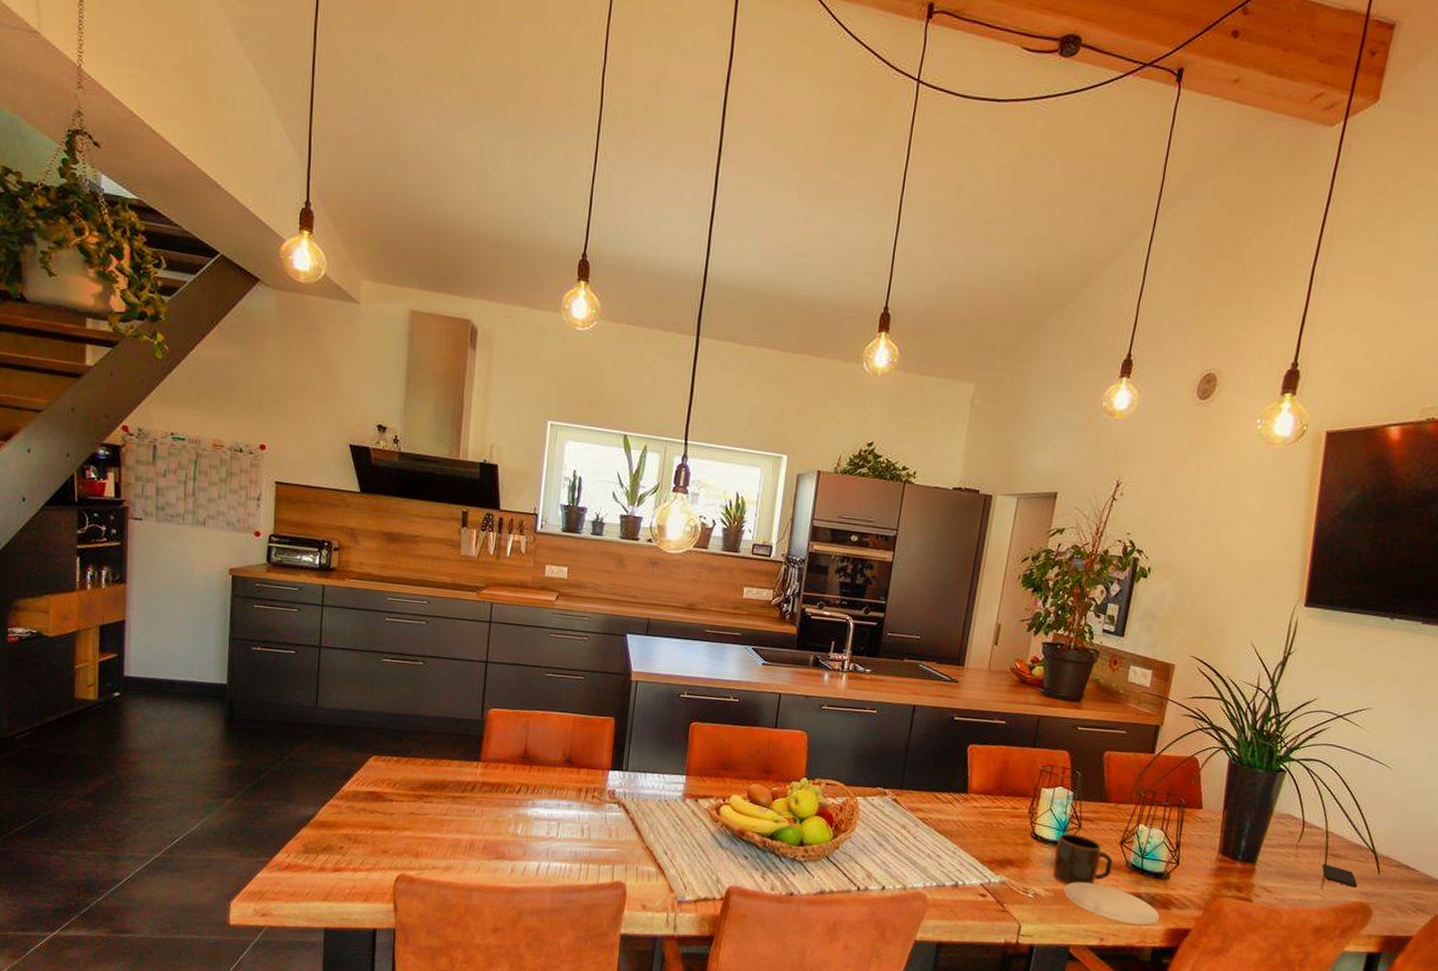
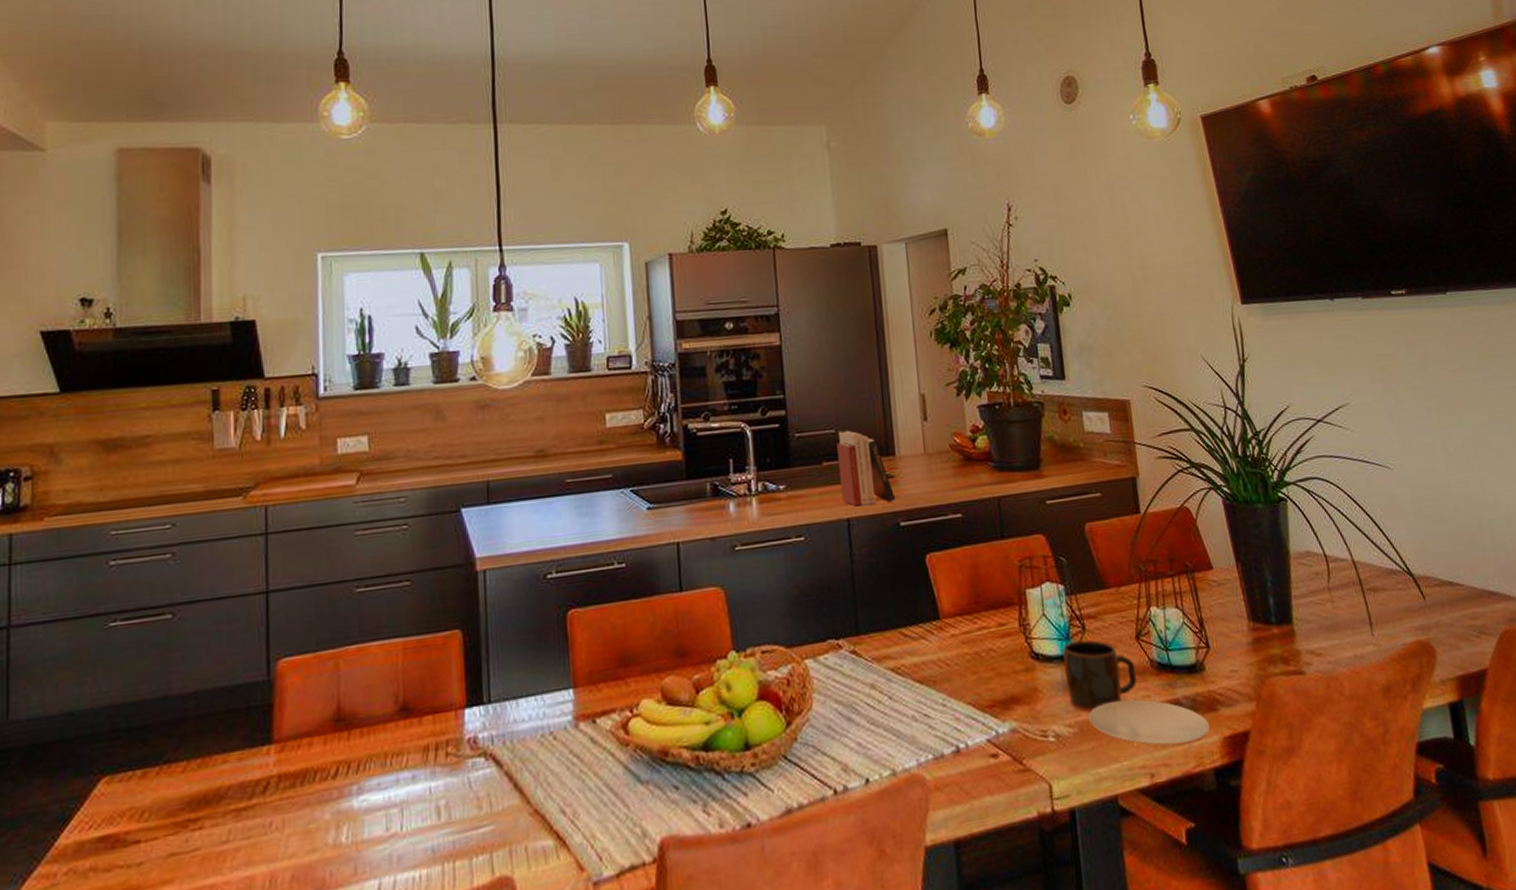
books: none [913,638,956,701] -> present [837,430,896,507]
mobile phone: present [1321,864,1358,888] -> none [1362,602,1408,625]

